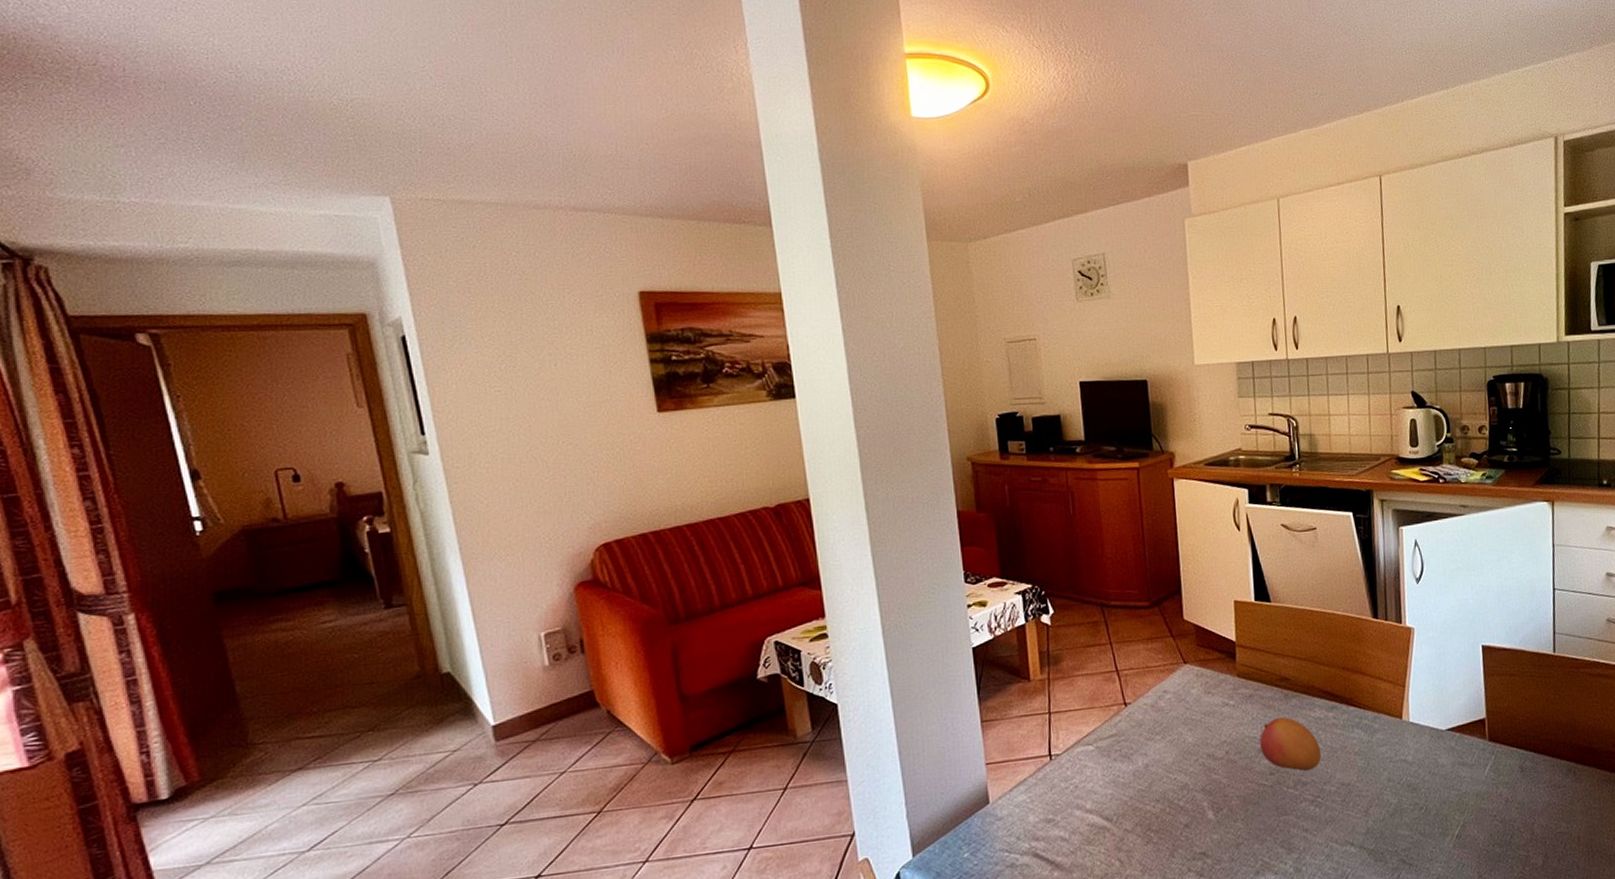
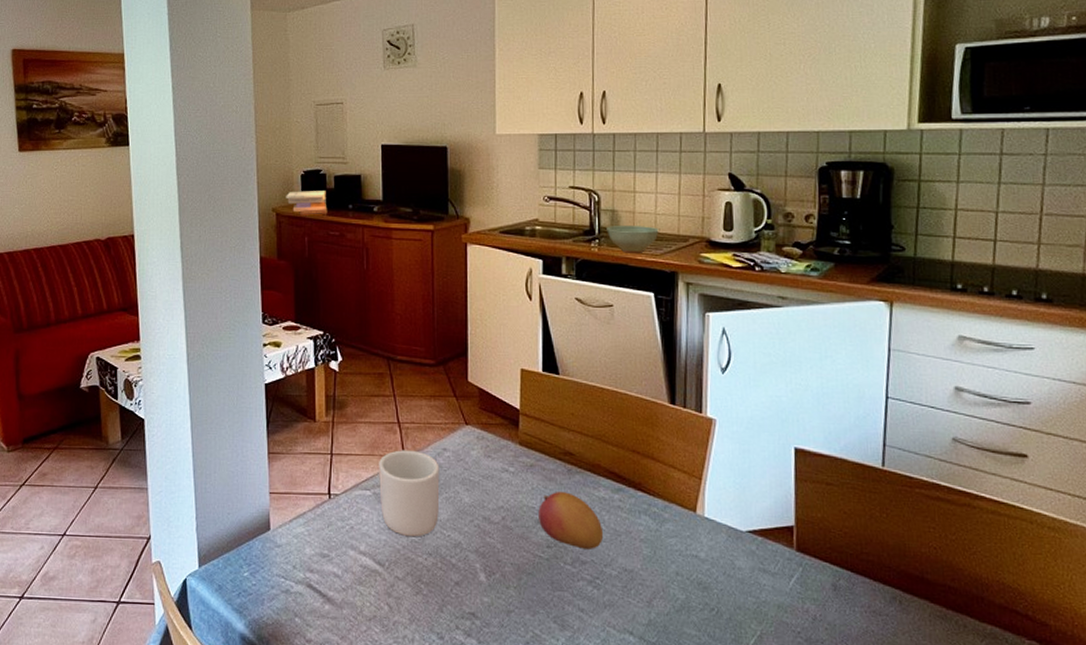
books: none [981,434,1028,463] -> present [286,191,328,215]
mug: none [1099,697,1164,787] -> present [379,450,440,537]
bowl: none [1306,447,1355,477] -> present [606,226,660,255]

